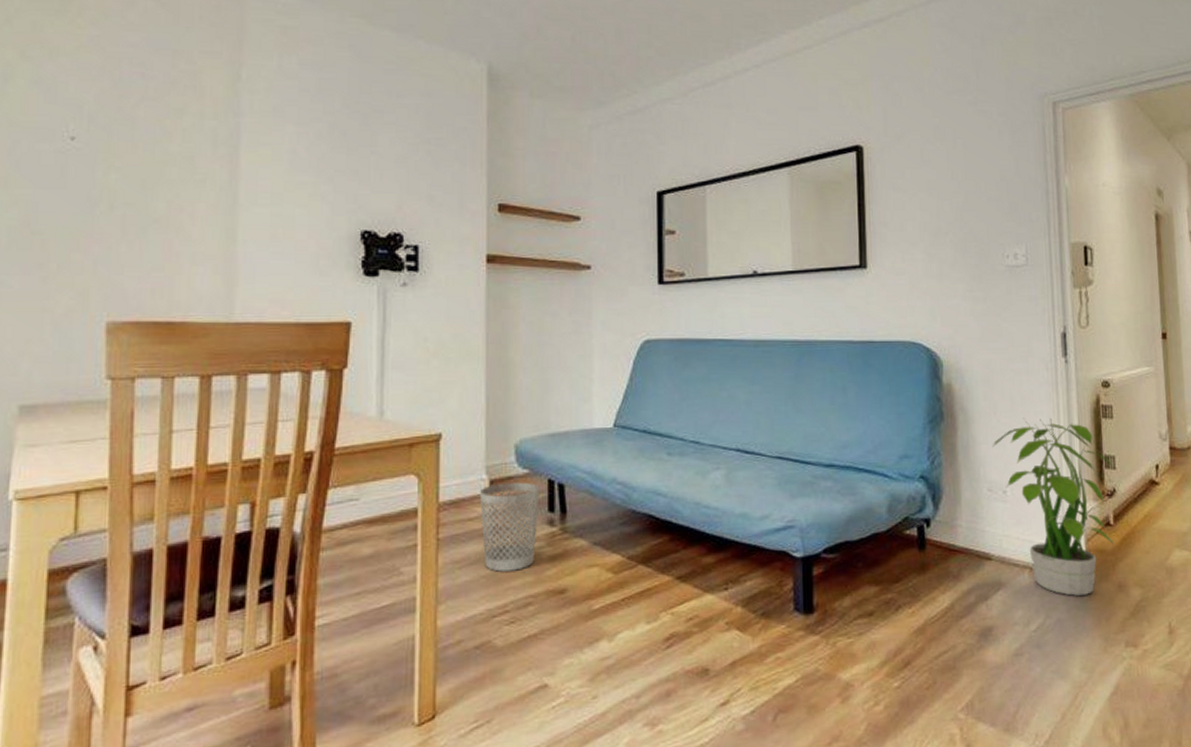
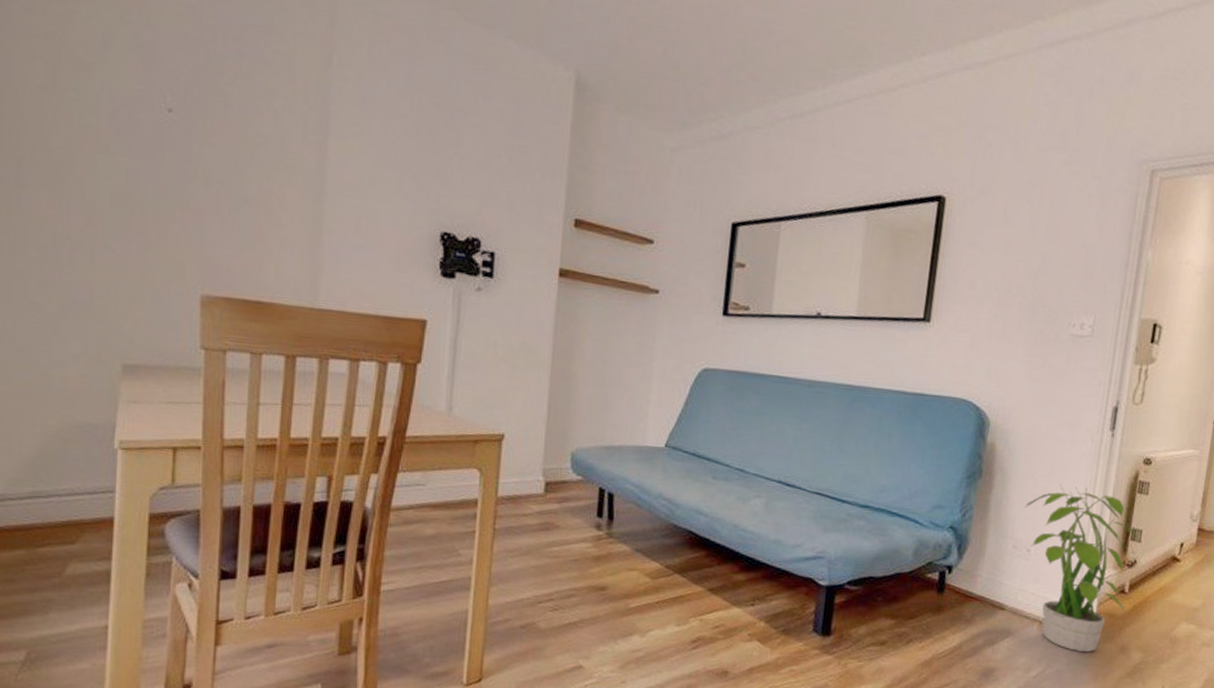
wastebasket: present [480,482,540,572] -> none [534,486,591,565]

